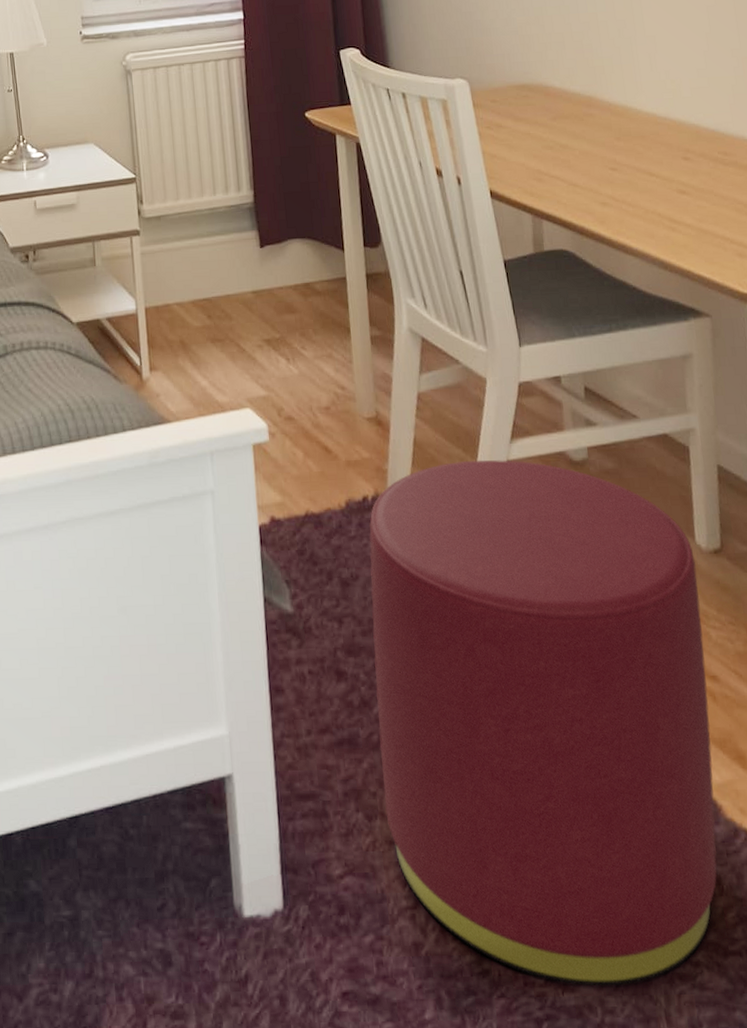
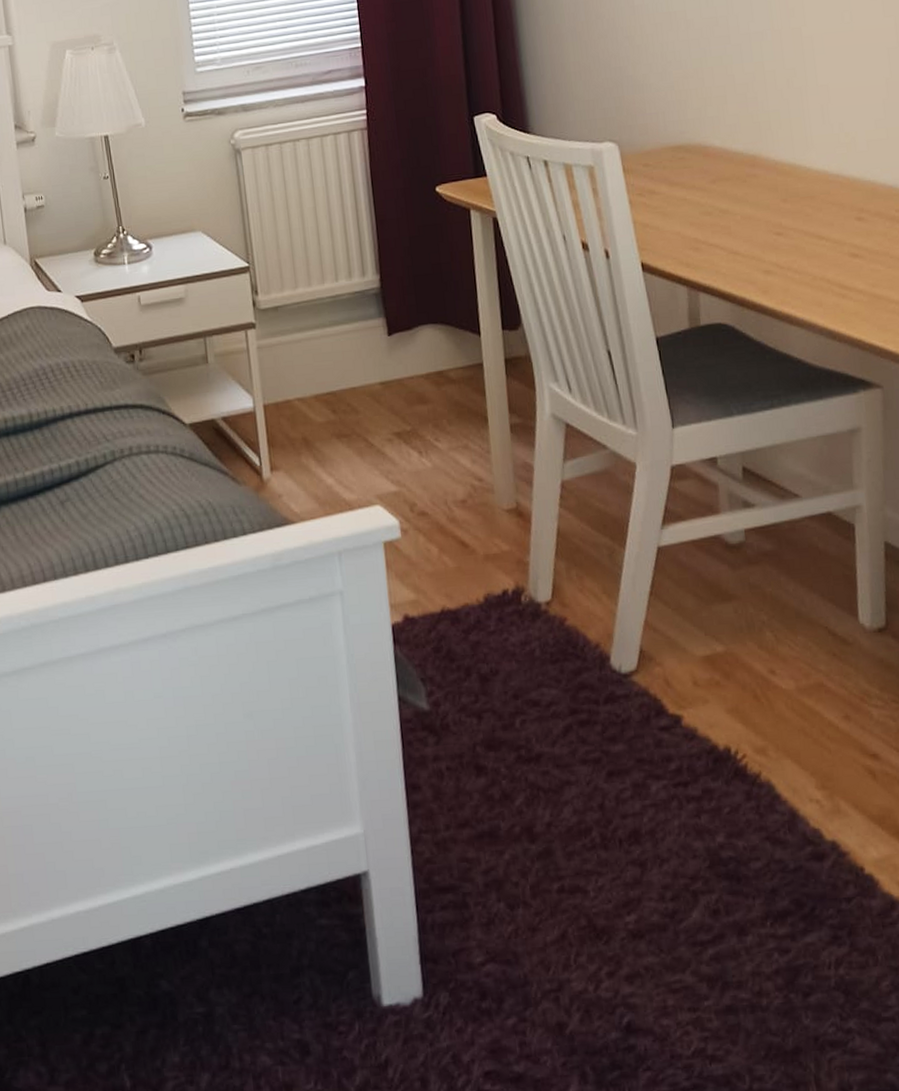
stool: present [369,460,717,987] -> none [510,546,872,1056]

